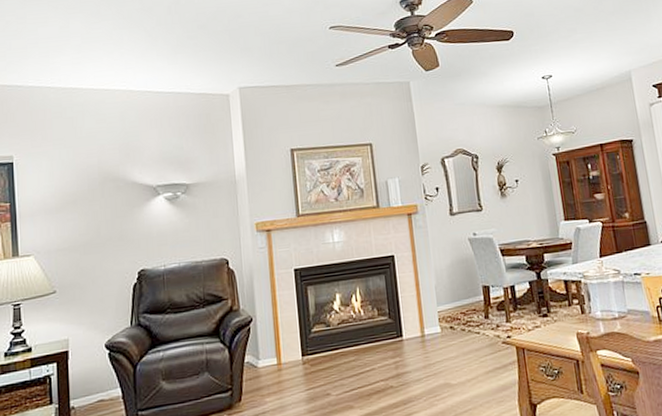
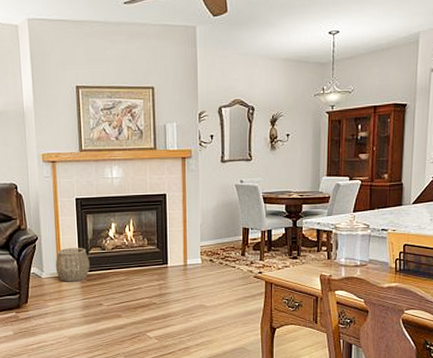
woven basket: none [273,326,314,370] -> present [55,247,90,282]

